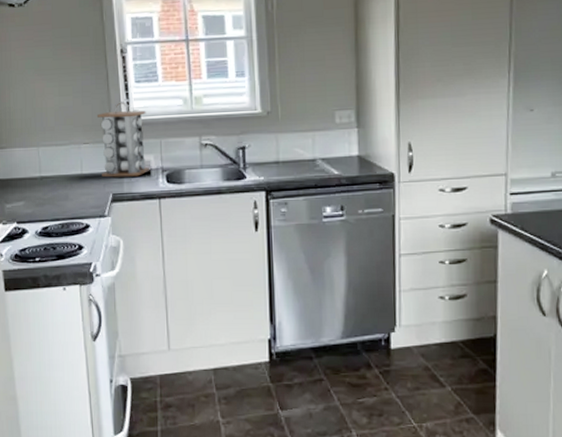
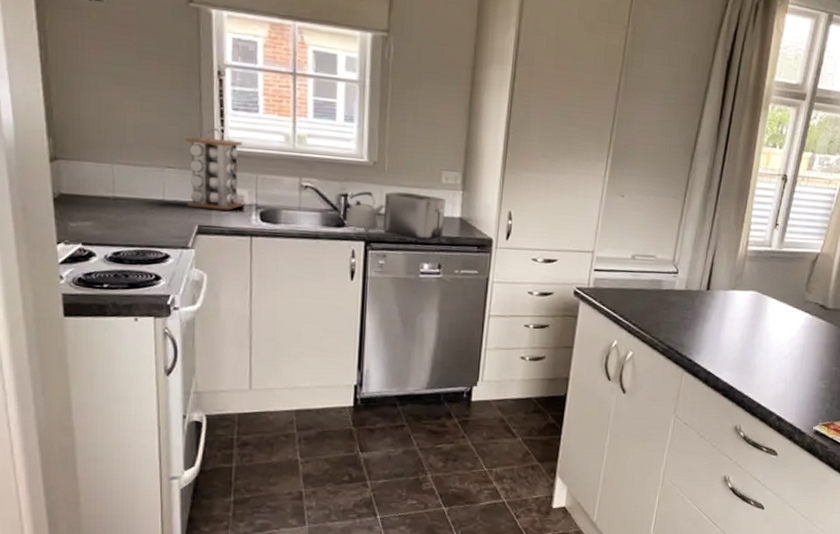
kettle: none [241,141,282,180] -> present [341,191,385,231]
toaster: none [280,136,343,183] -> present [382,191,446,241]

